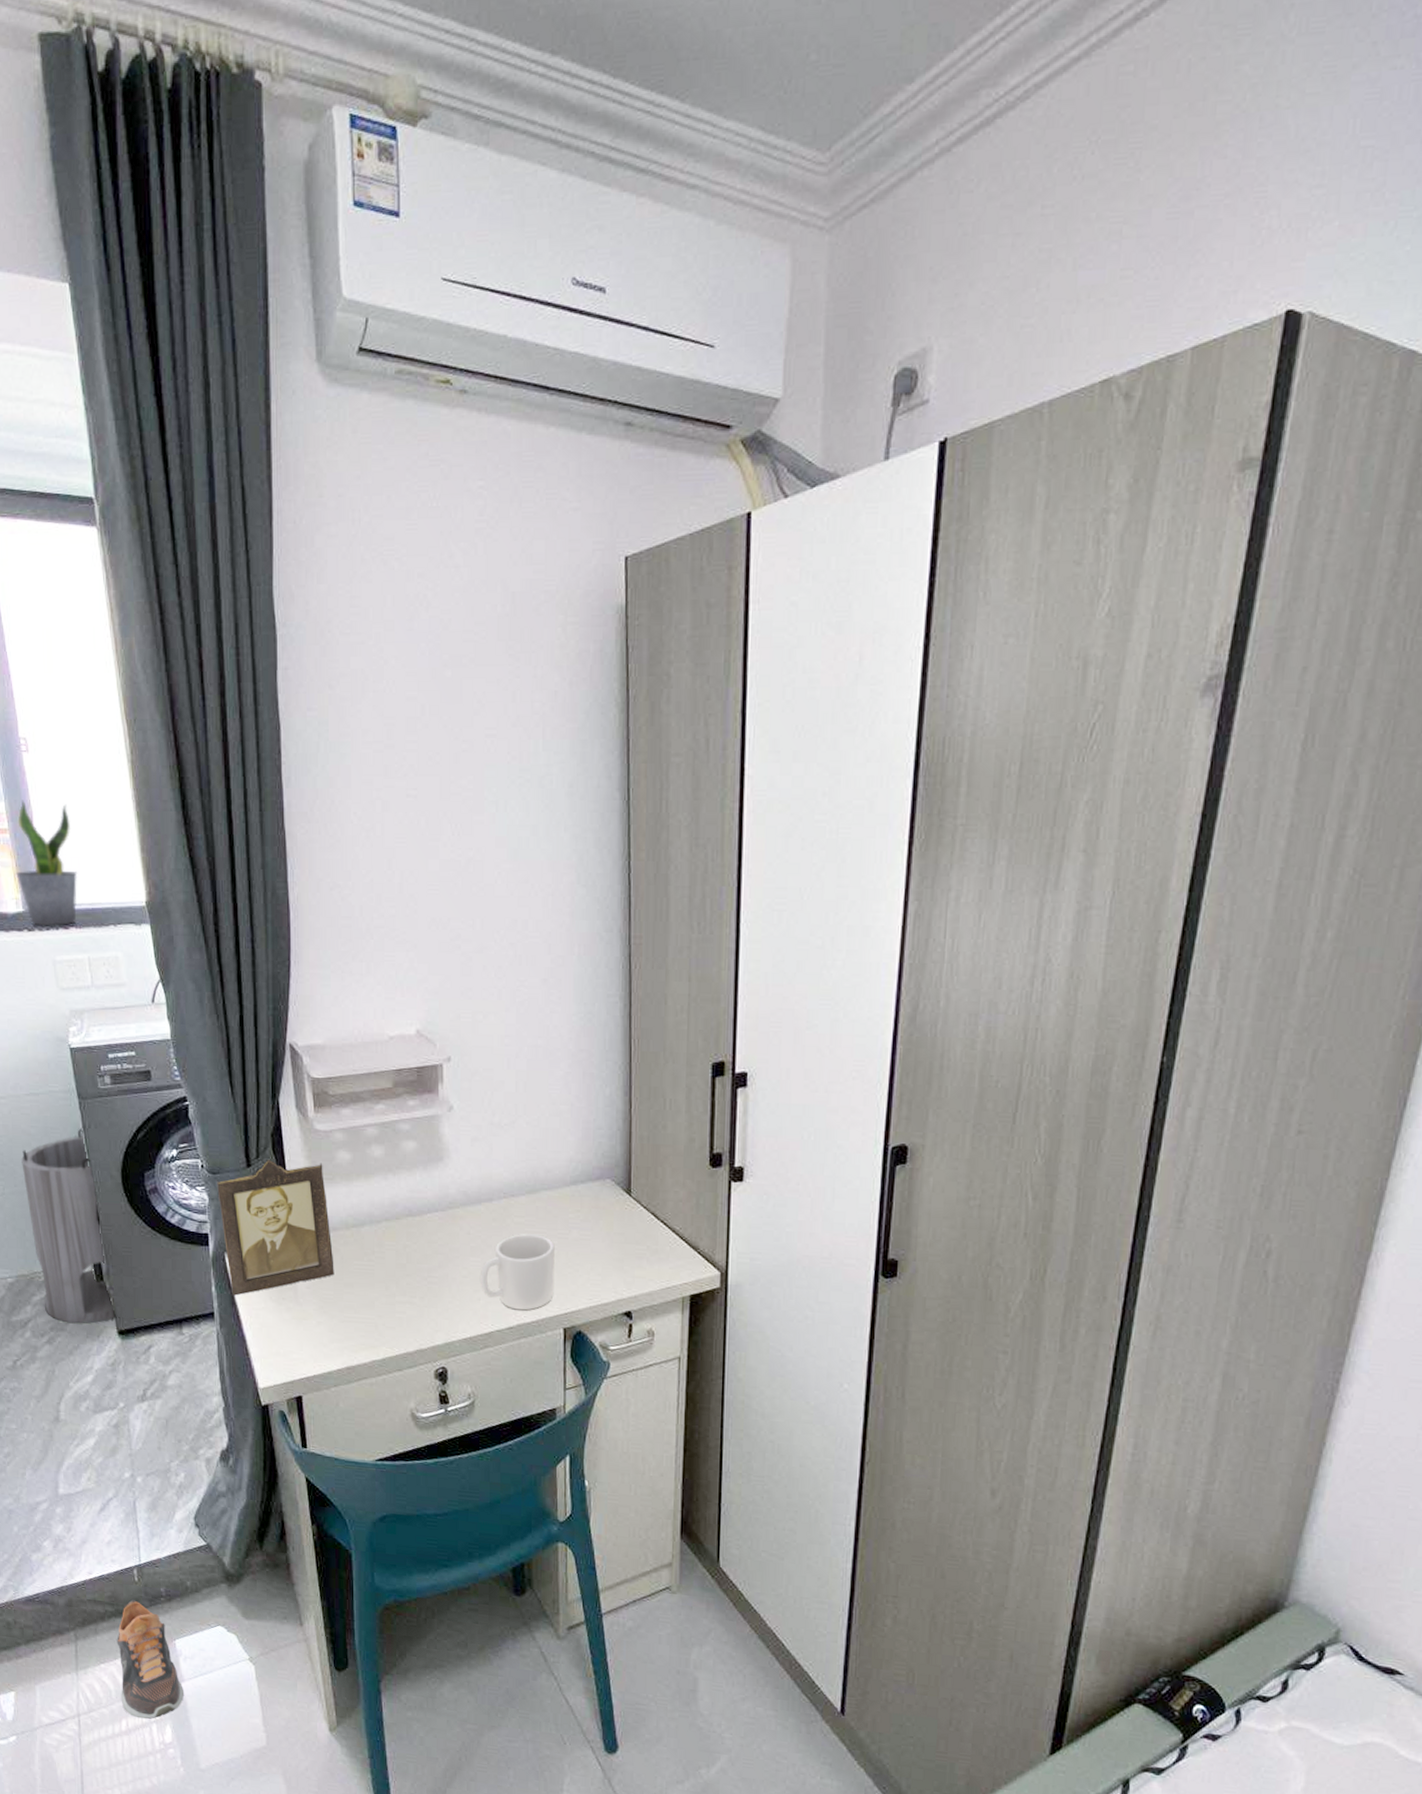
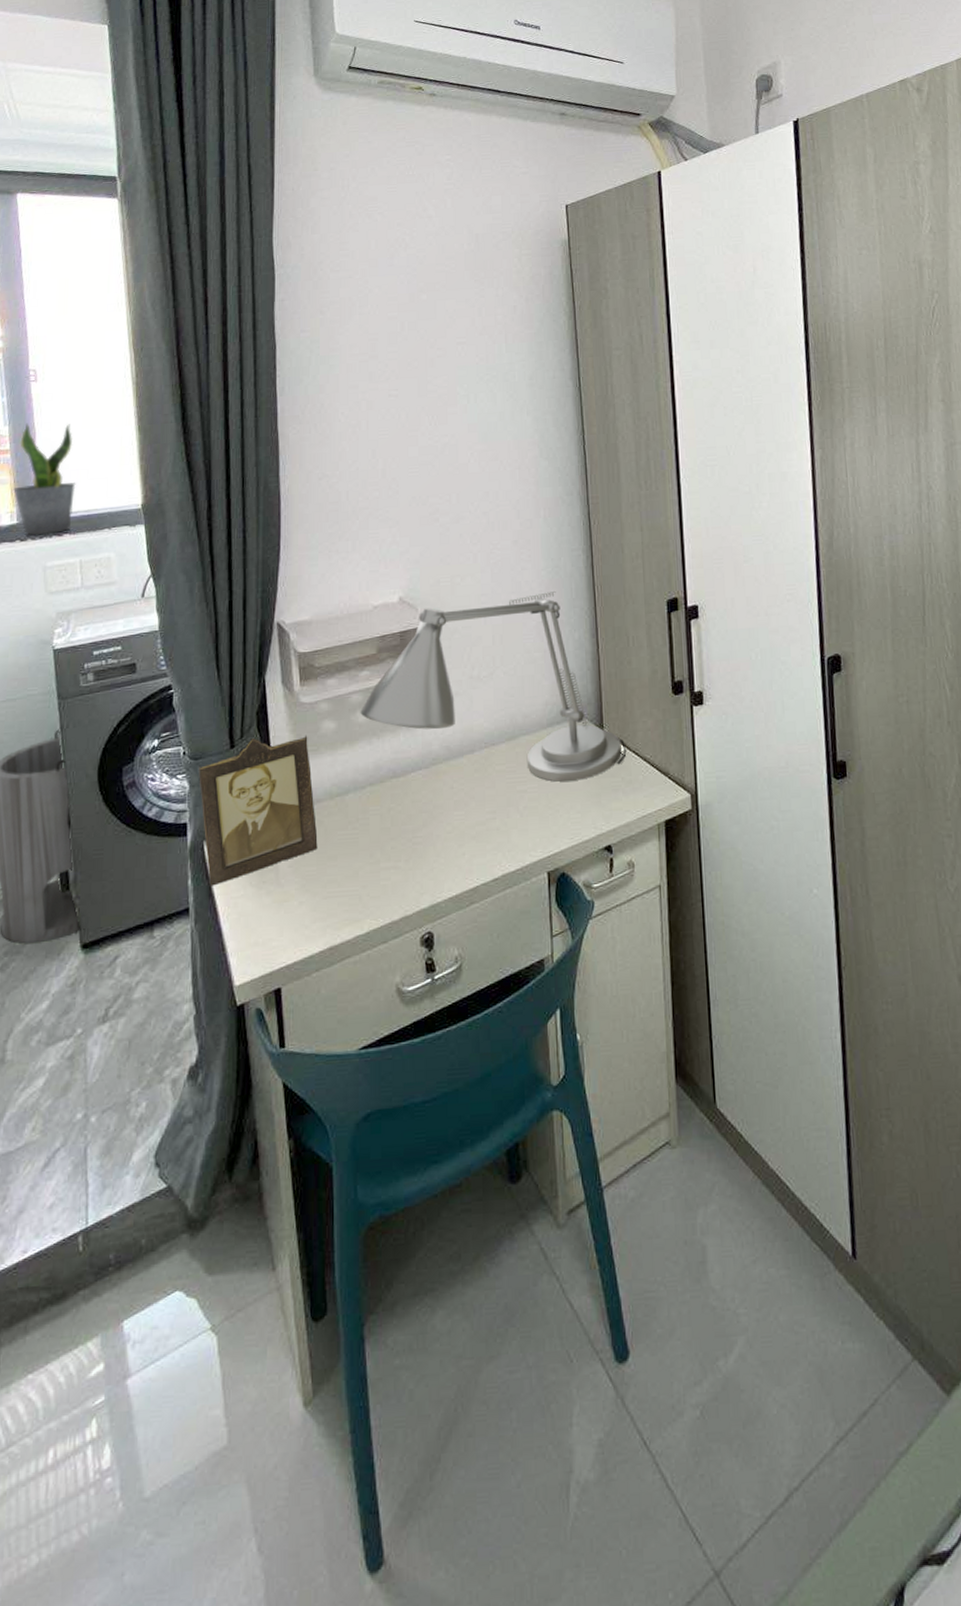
athletic shoe: present [117,1600,184,1720] -> none [50,1277,129,1442]
desk lamp: none [376,1040,655,1243] -> present [360,591,627,782]
mug: present [479,1234,555,1311] -> none [463,780,537,860]

